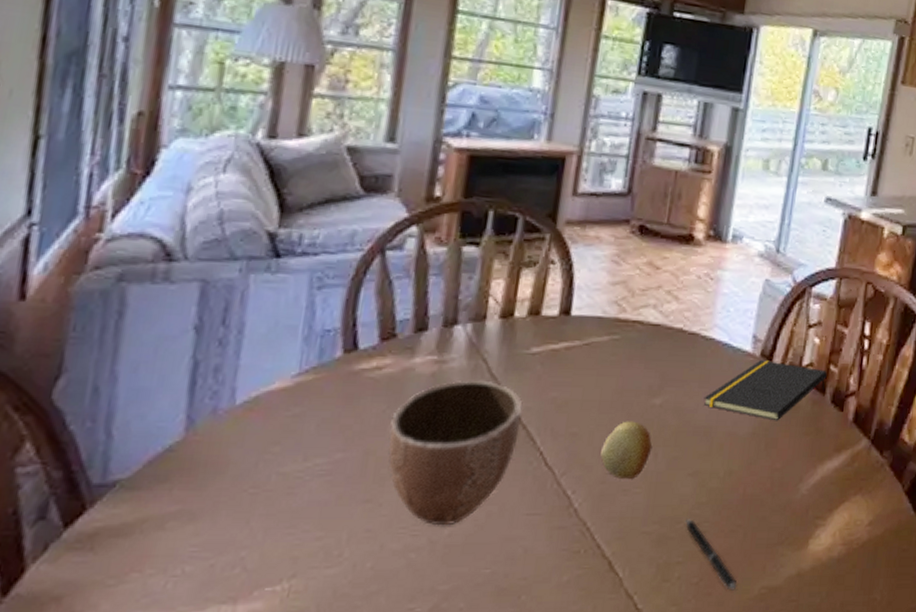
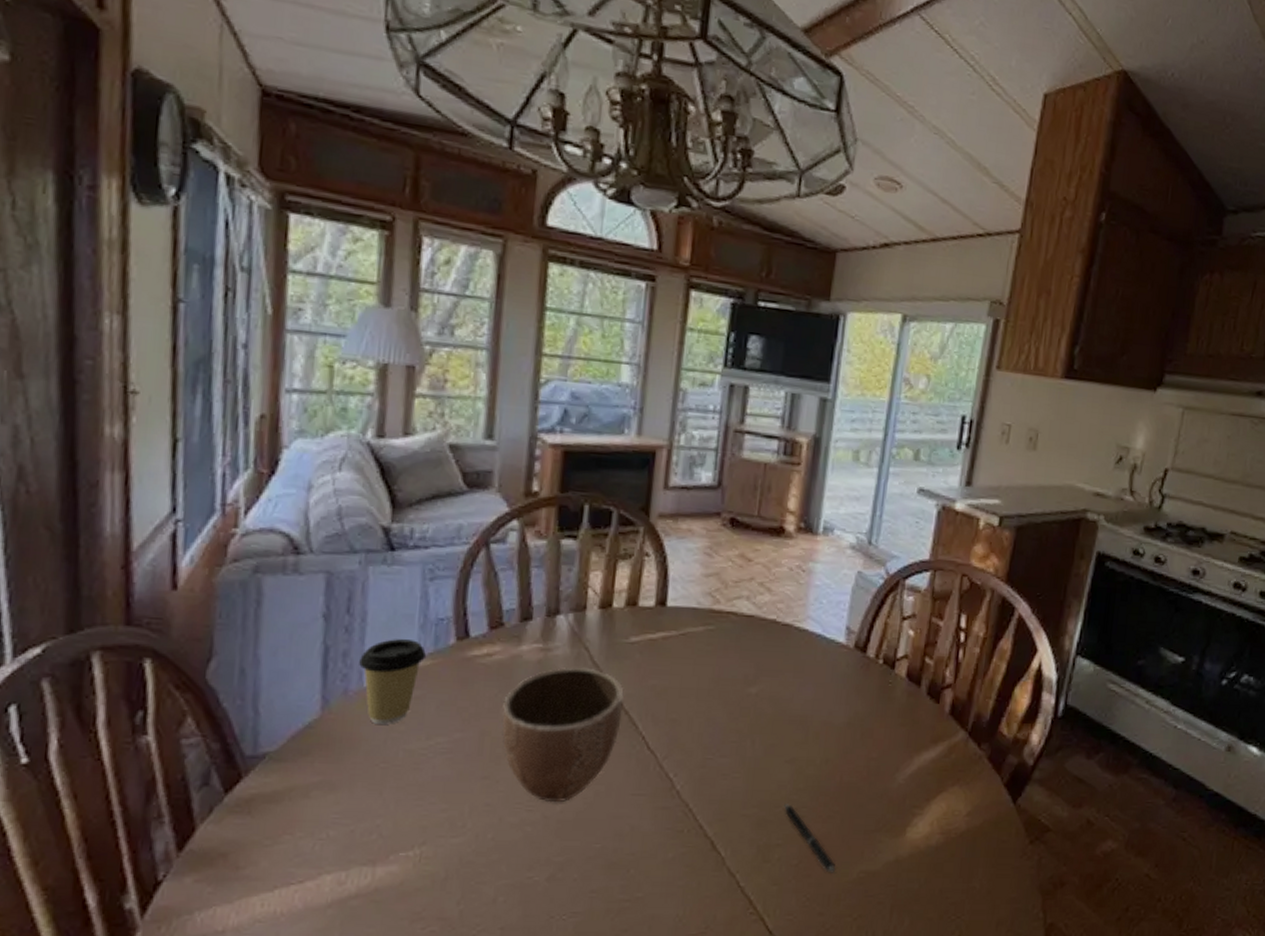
coffee cup: none [232,352,309,445] -> present [359,639,426,724]
fruit: present [600,421,653,480] -> none [700,708,750,765]
notepad: present [703,360,827,421] -> none [798,651,923,712]

